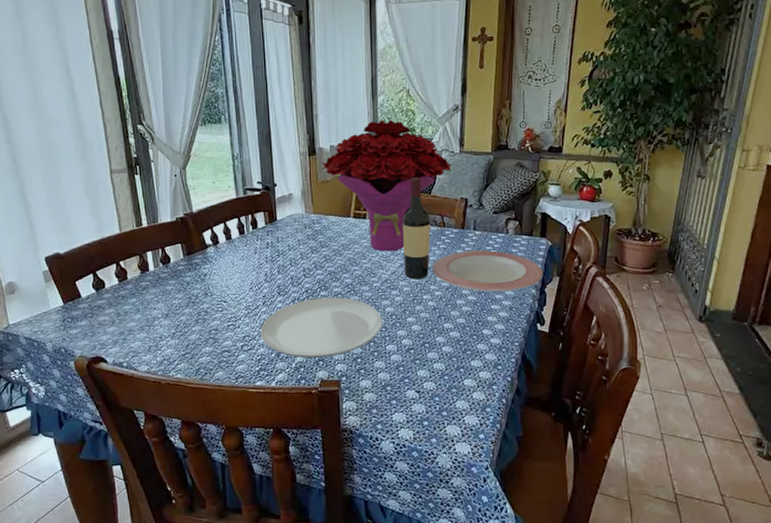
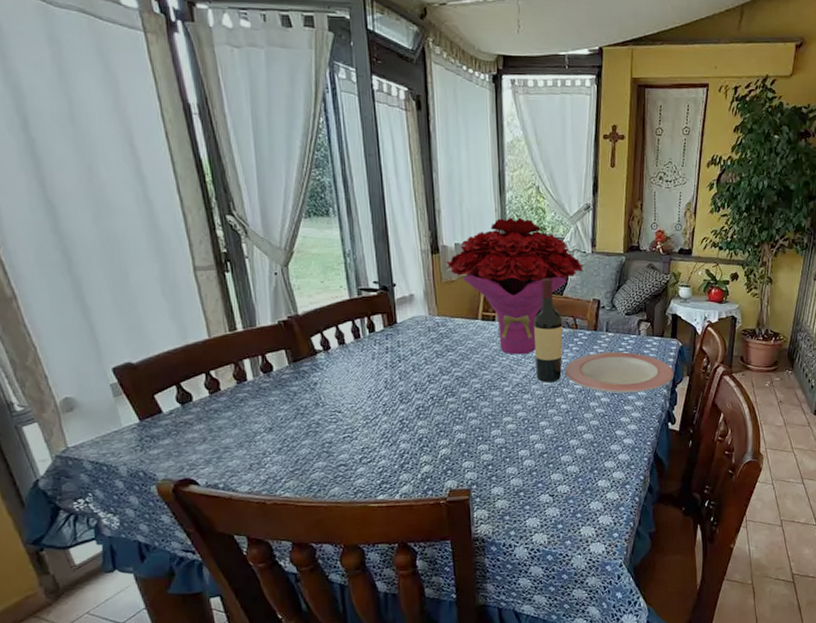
plate: present [260,298,382,359] -> none [381,403,514,469]

